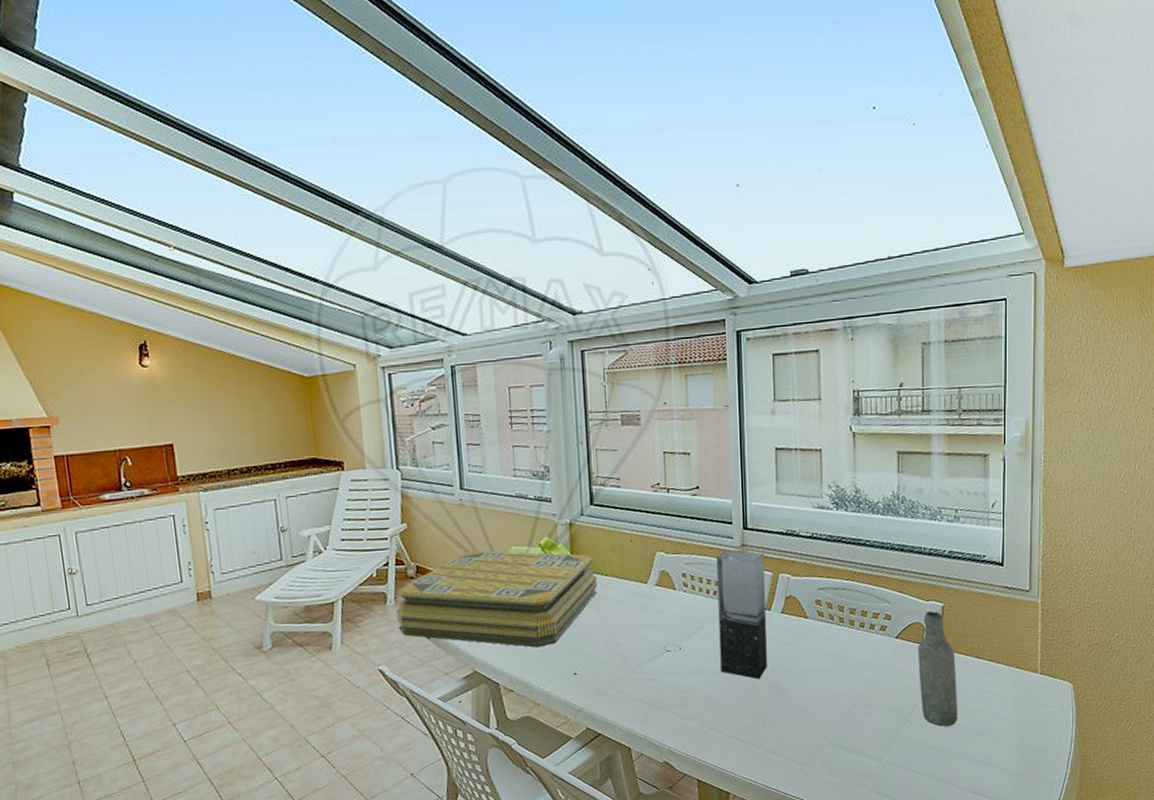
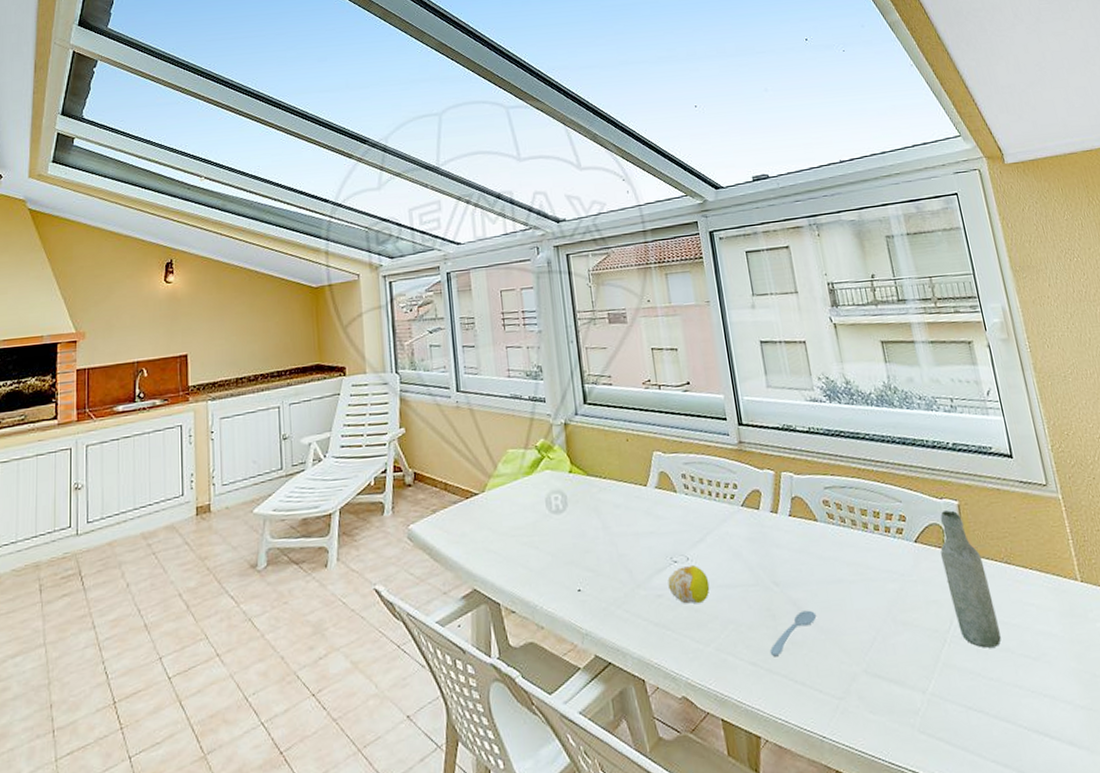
cushion: present [395,551,598,648] -> none [392,454,597,561]
fruit: none [659,654,699,687] -> present [667,565,710,604]
vase: present [716,550,767,680] -> none [714,448,783,594]
spoon: none [747,693,795,731] -> present [769,610,817,657]

